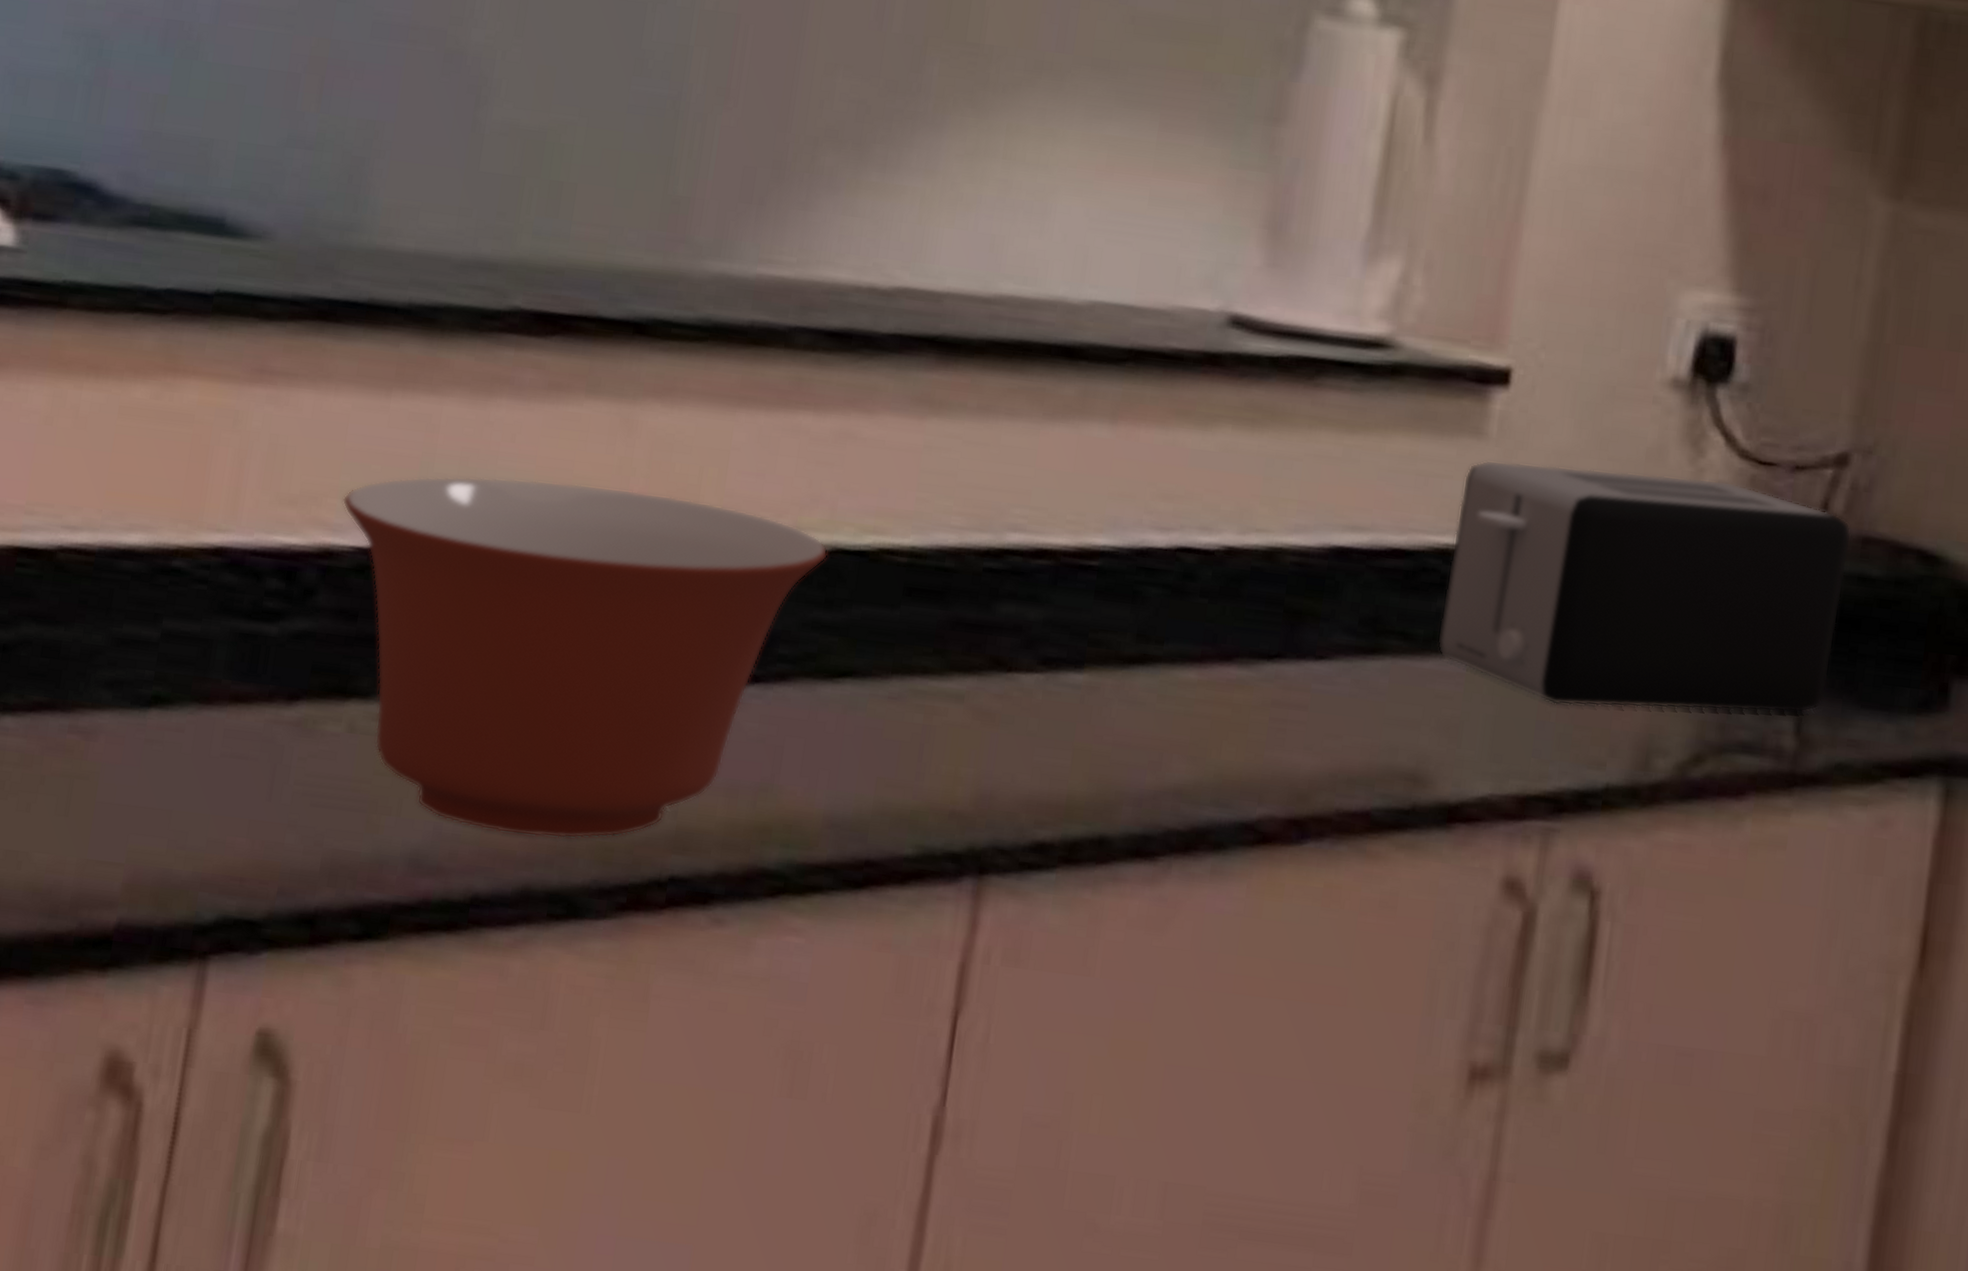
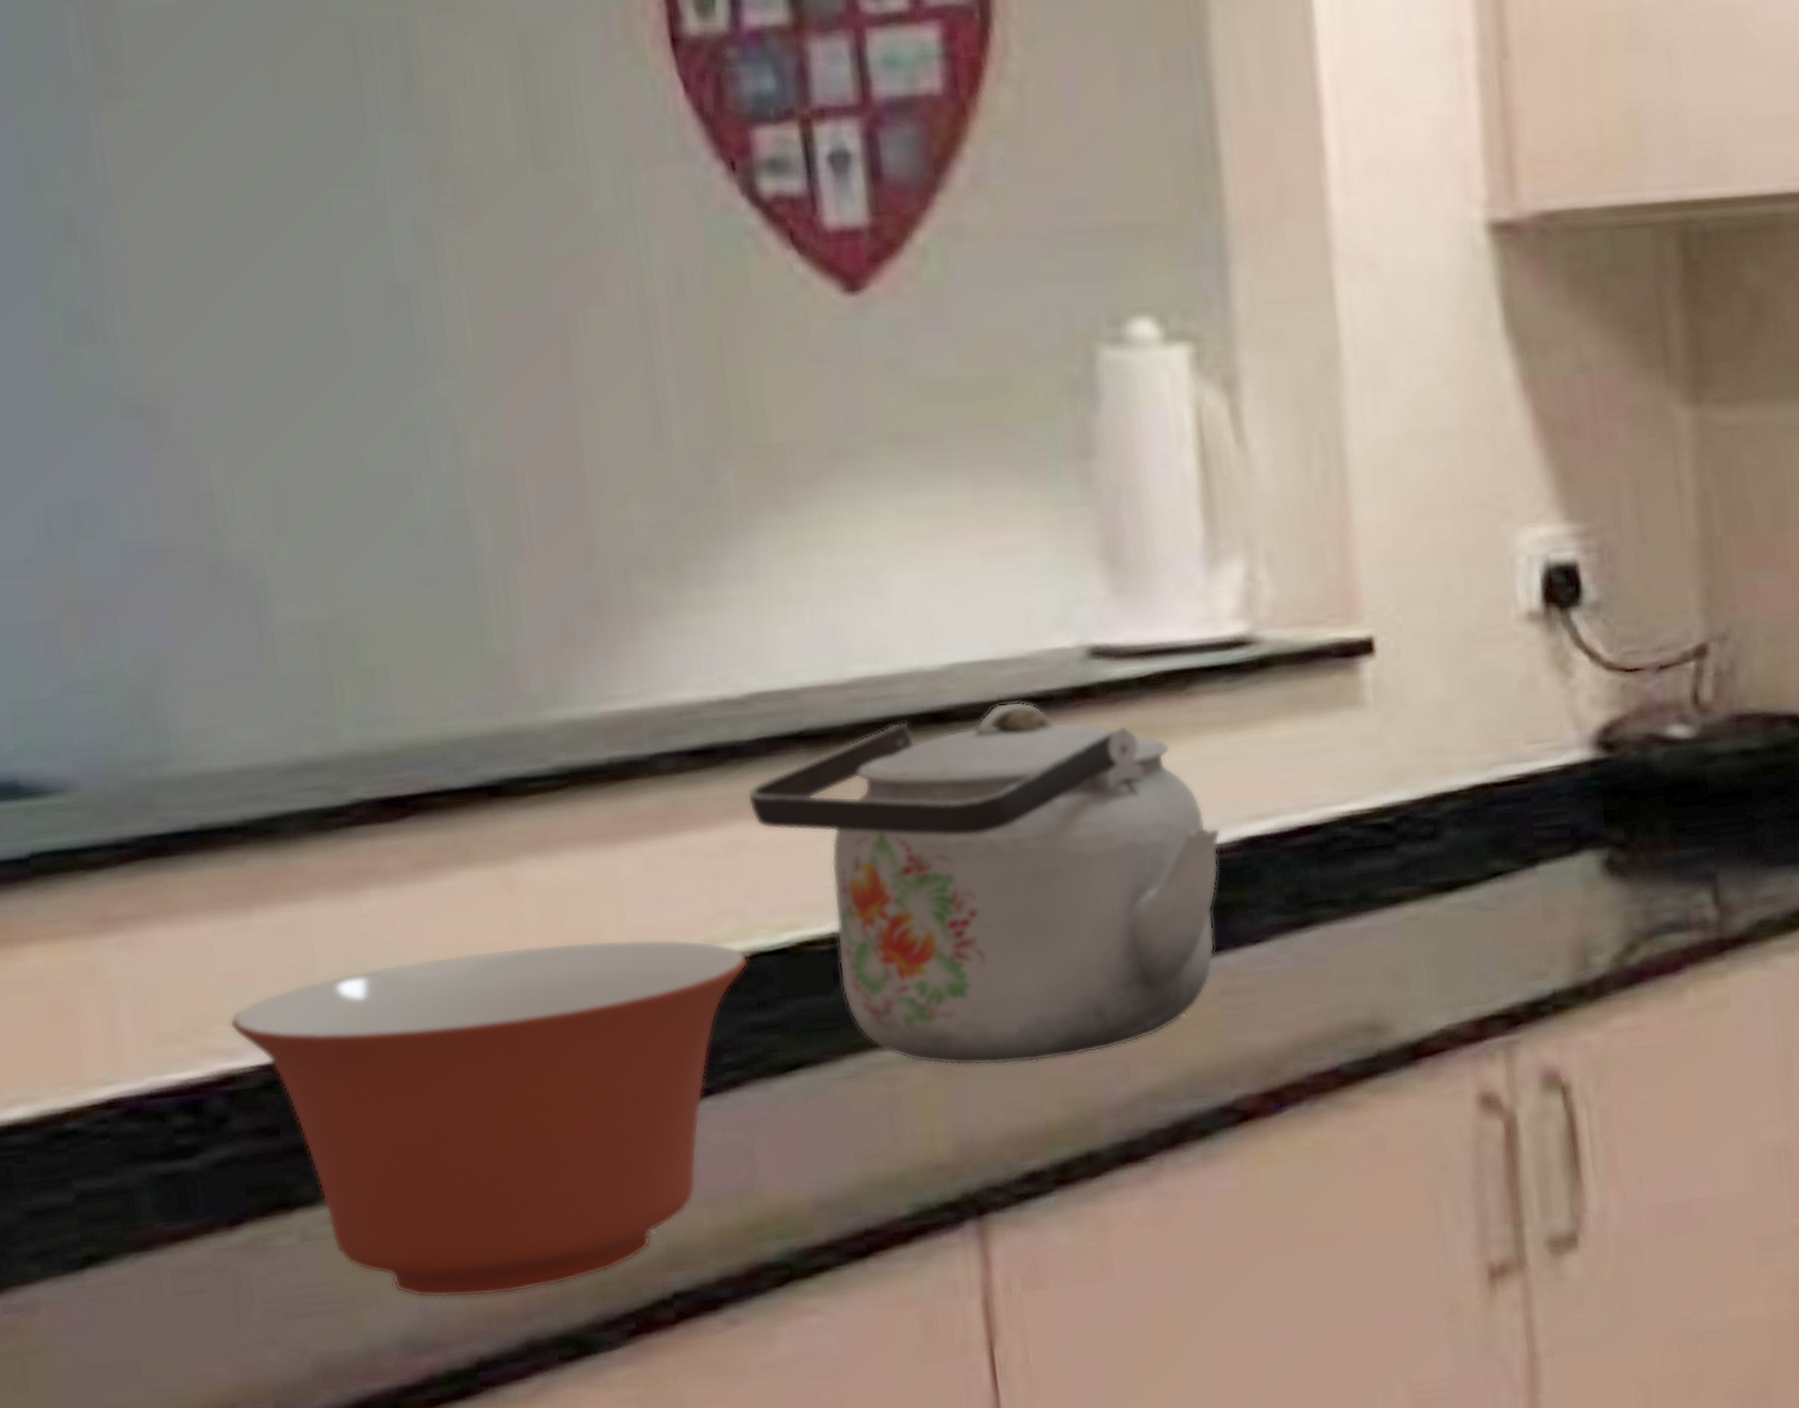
kettle: none [868,349,1312,734] -> present [746,701,1221,1066]
toaster: present [1437,460,1852,713] -> none [1352,694,1734,931]

